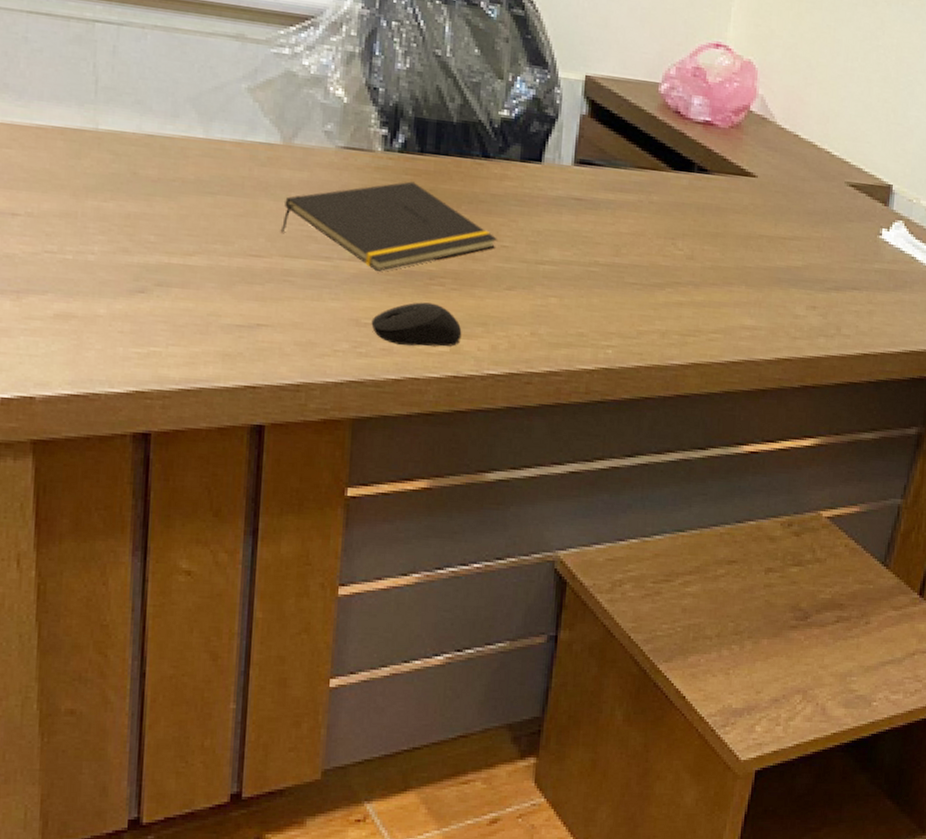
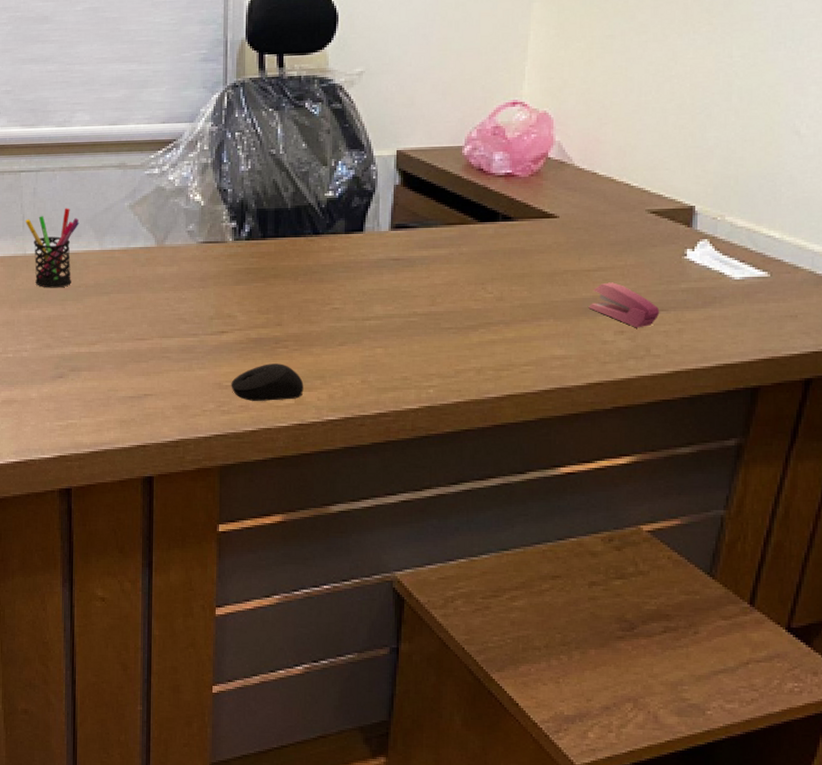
pen holder: none [99,77,177,179] -> present [26,208,80,288]
notepad: present [280,181,497,271] -> none [158,263,329,341]
stapler: none [782,253,853,305] -> present [588,282,660,328]

